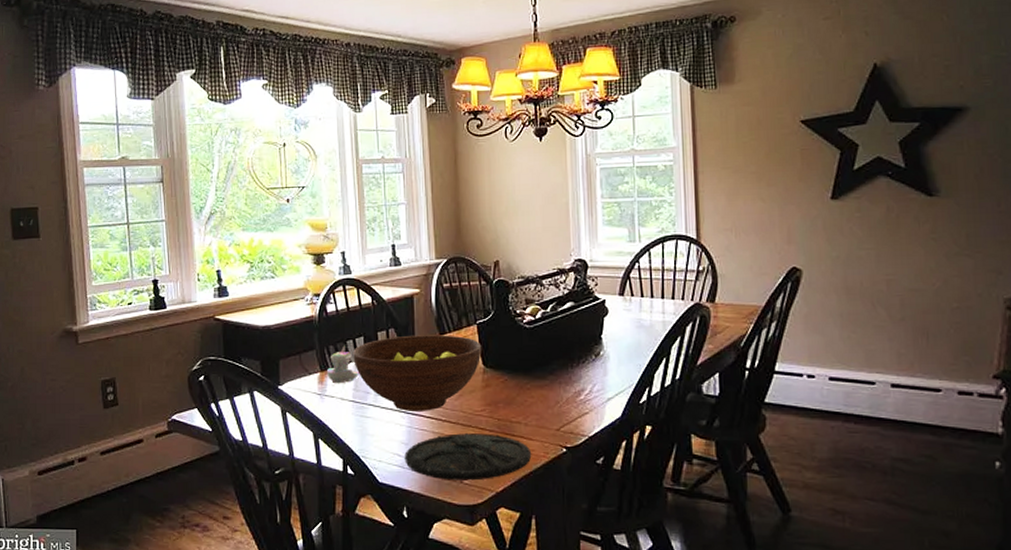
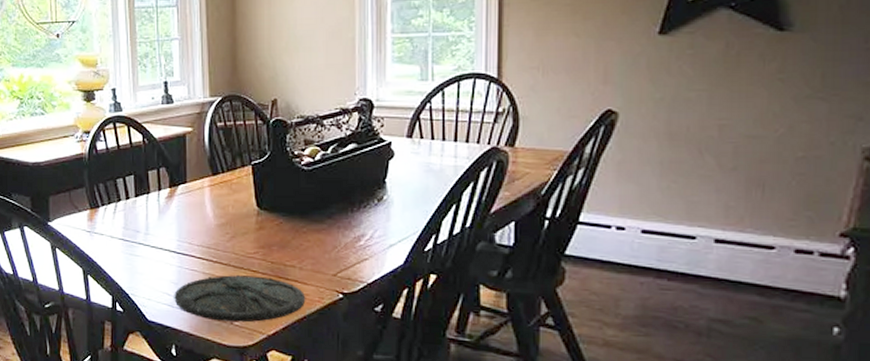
candle: present [327,345,360,384] -> none [97,183,130,222]
fruit bowl: present [353,335,482,411] -> none [123,175,256,252]

